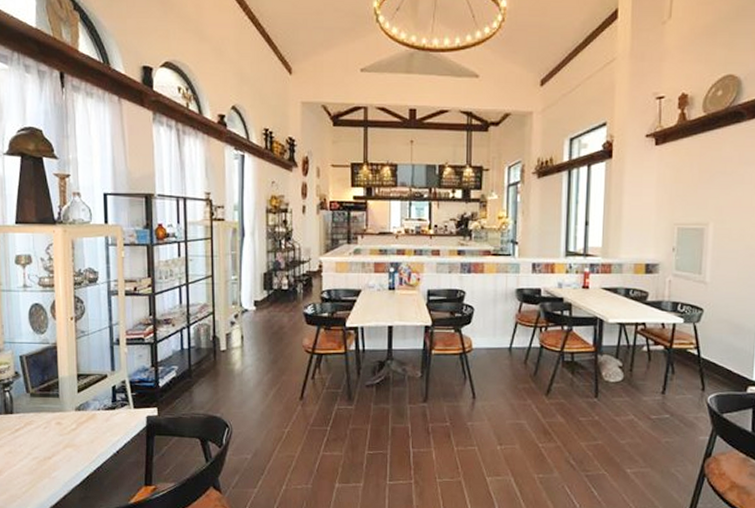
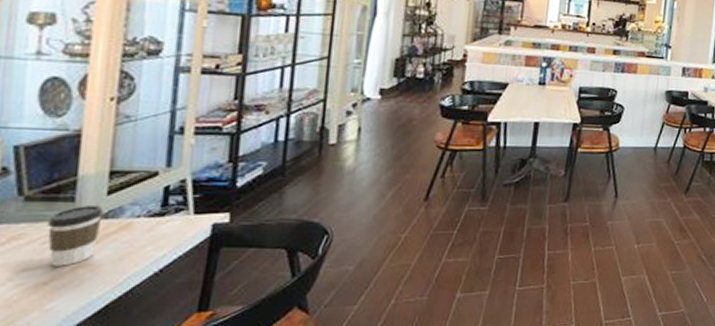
coffee cup: none [45,400,77,446] -> present [47,204,104,267]

